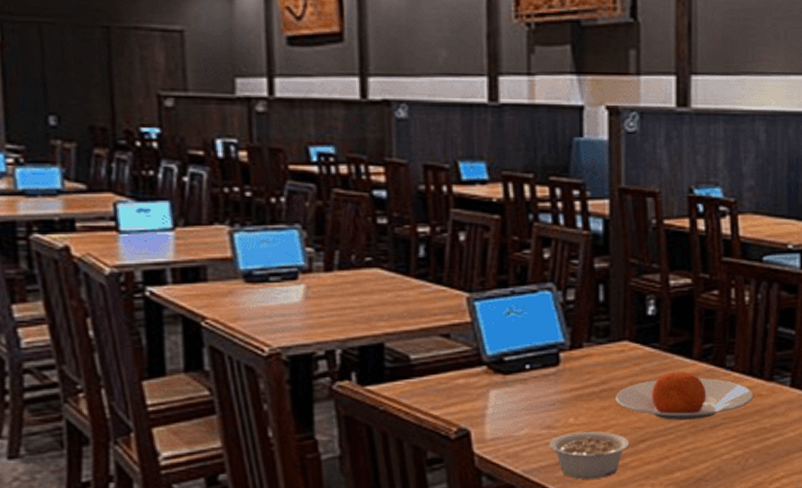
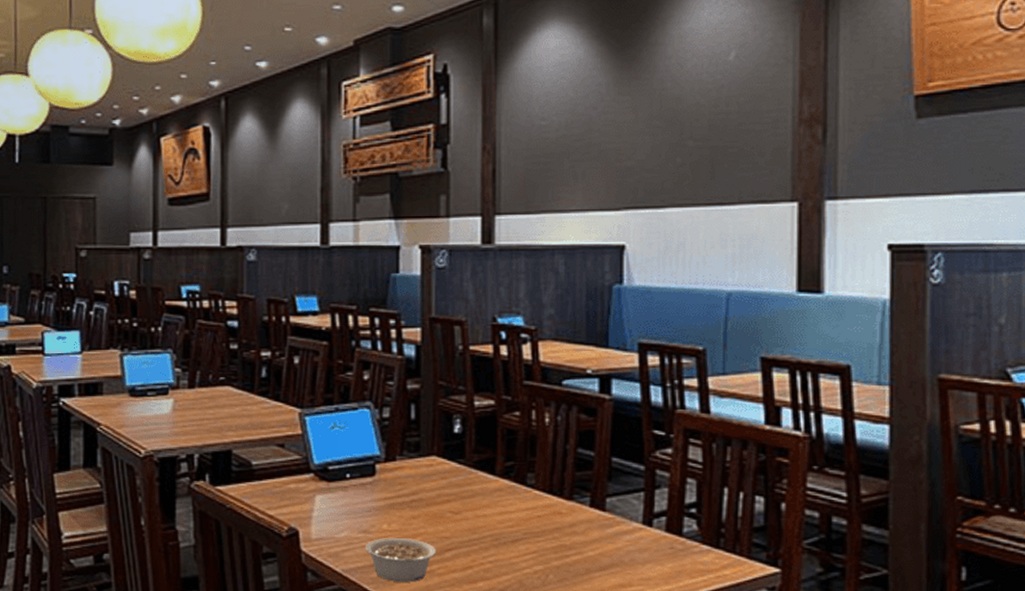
plate: present [614,371,754,420] -> none [423,486,554,533]

